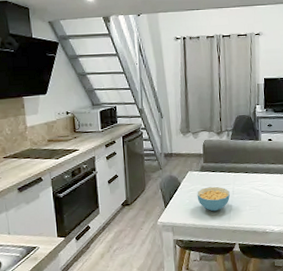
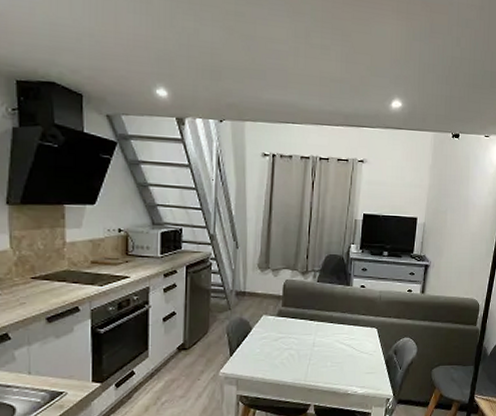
cereal bowl: present [197,186,230,212] -> none [270,335,309,365]

